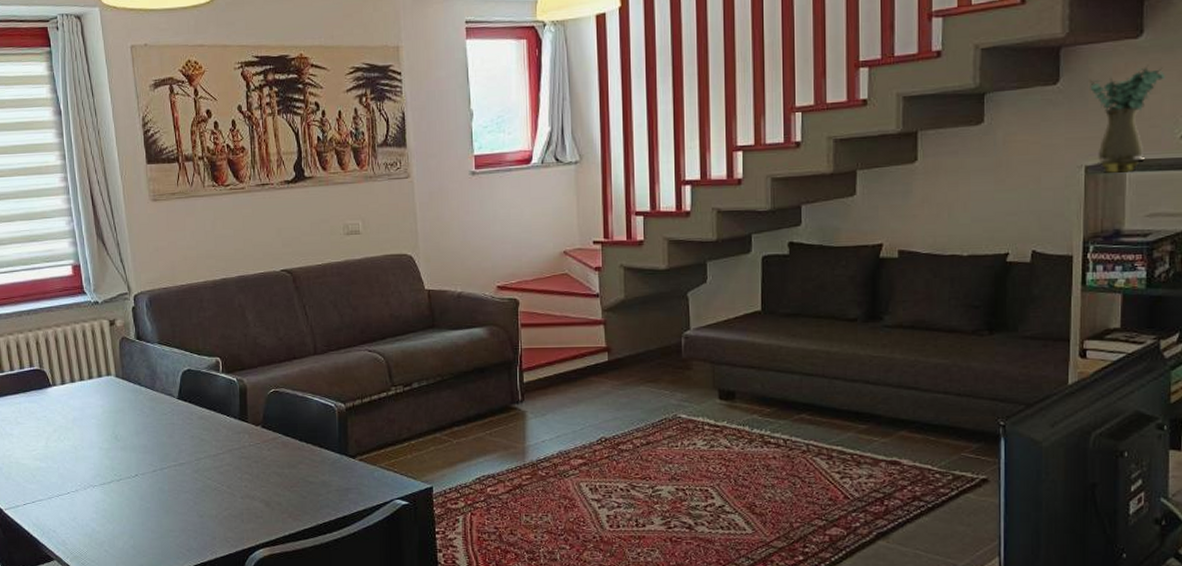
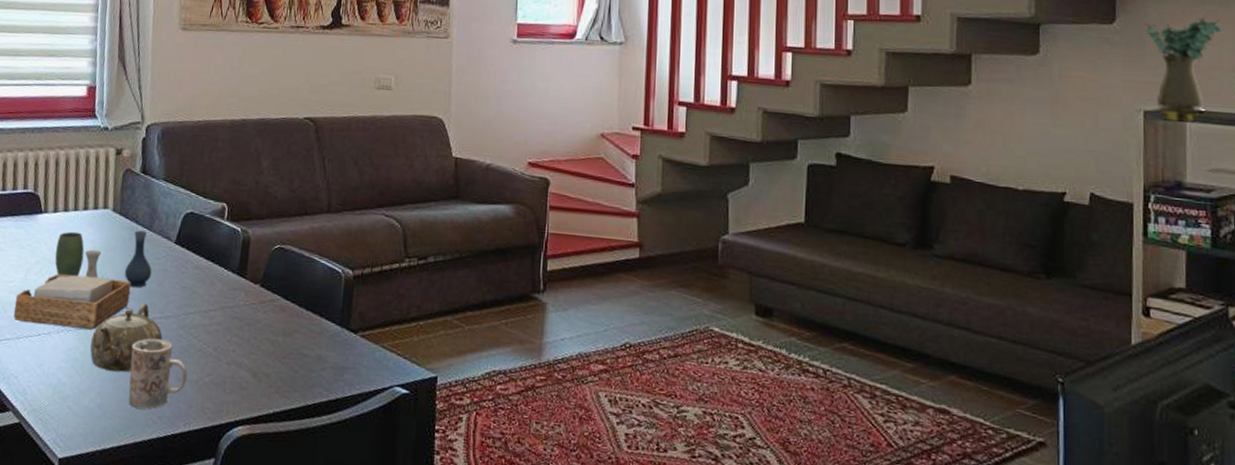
napkin holder: none [41,437,145,484] -> present [13,274,131,330]
vase: none [69,391,161,443] -> present [55,230,152,288]
teapot: none [115,454,180,516] -> present [90,303,163,372]
mug: none [153,484,207,545] -> present [128,338,188,409]

